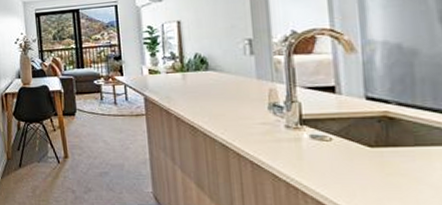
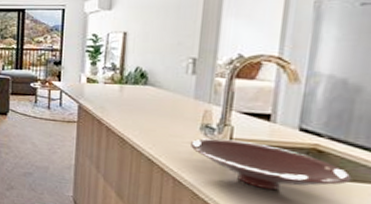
bowl: none [262,116,429,164] -> present [191,138,352,190]

